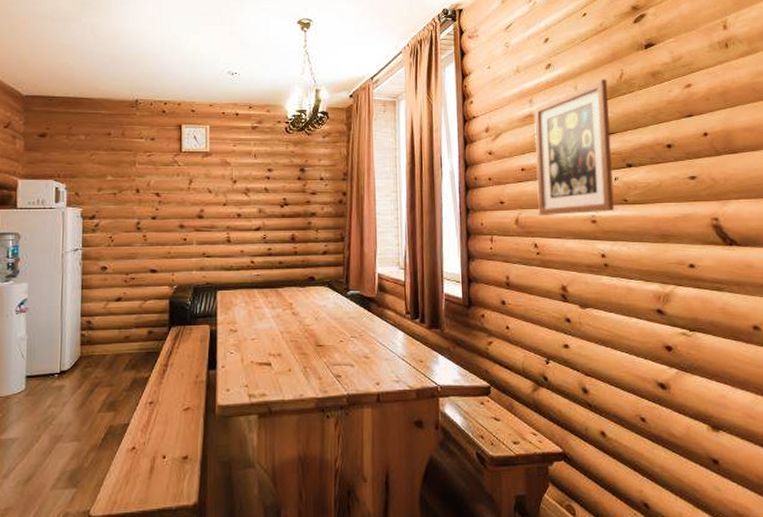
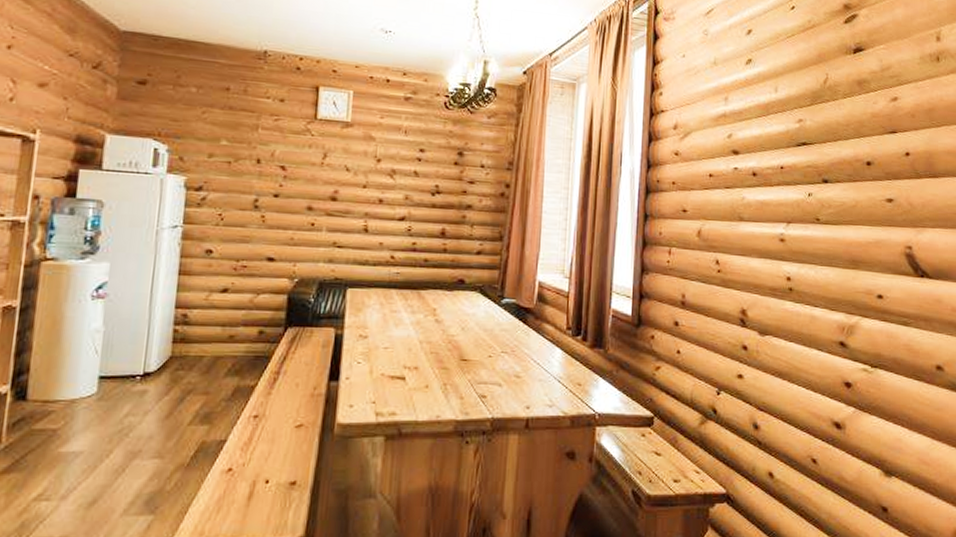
wall art: present [533,78,615,216] -> none [724,81,810,231]

